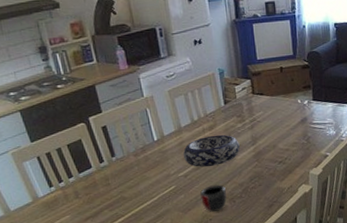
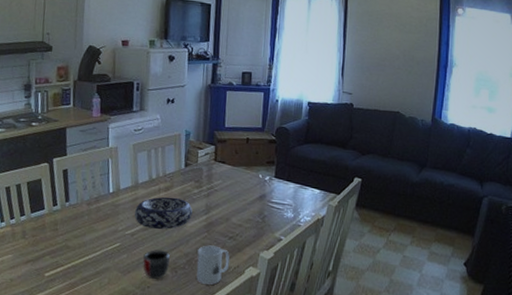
mug: none [251,172,283,208] -> present [196,245,230,285]

